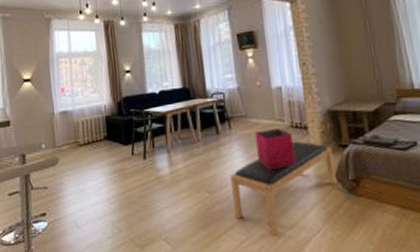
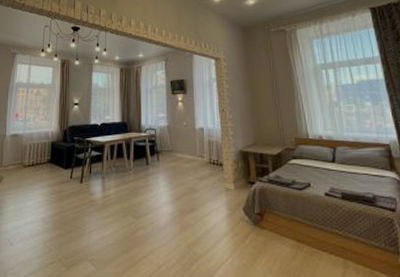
bench: present [229,141,337,236] -> none [154,176,245,263]
storage bin: present [255,127,296,169] -> none [179,163,212,199]

